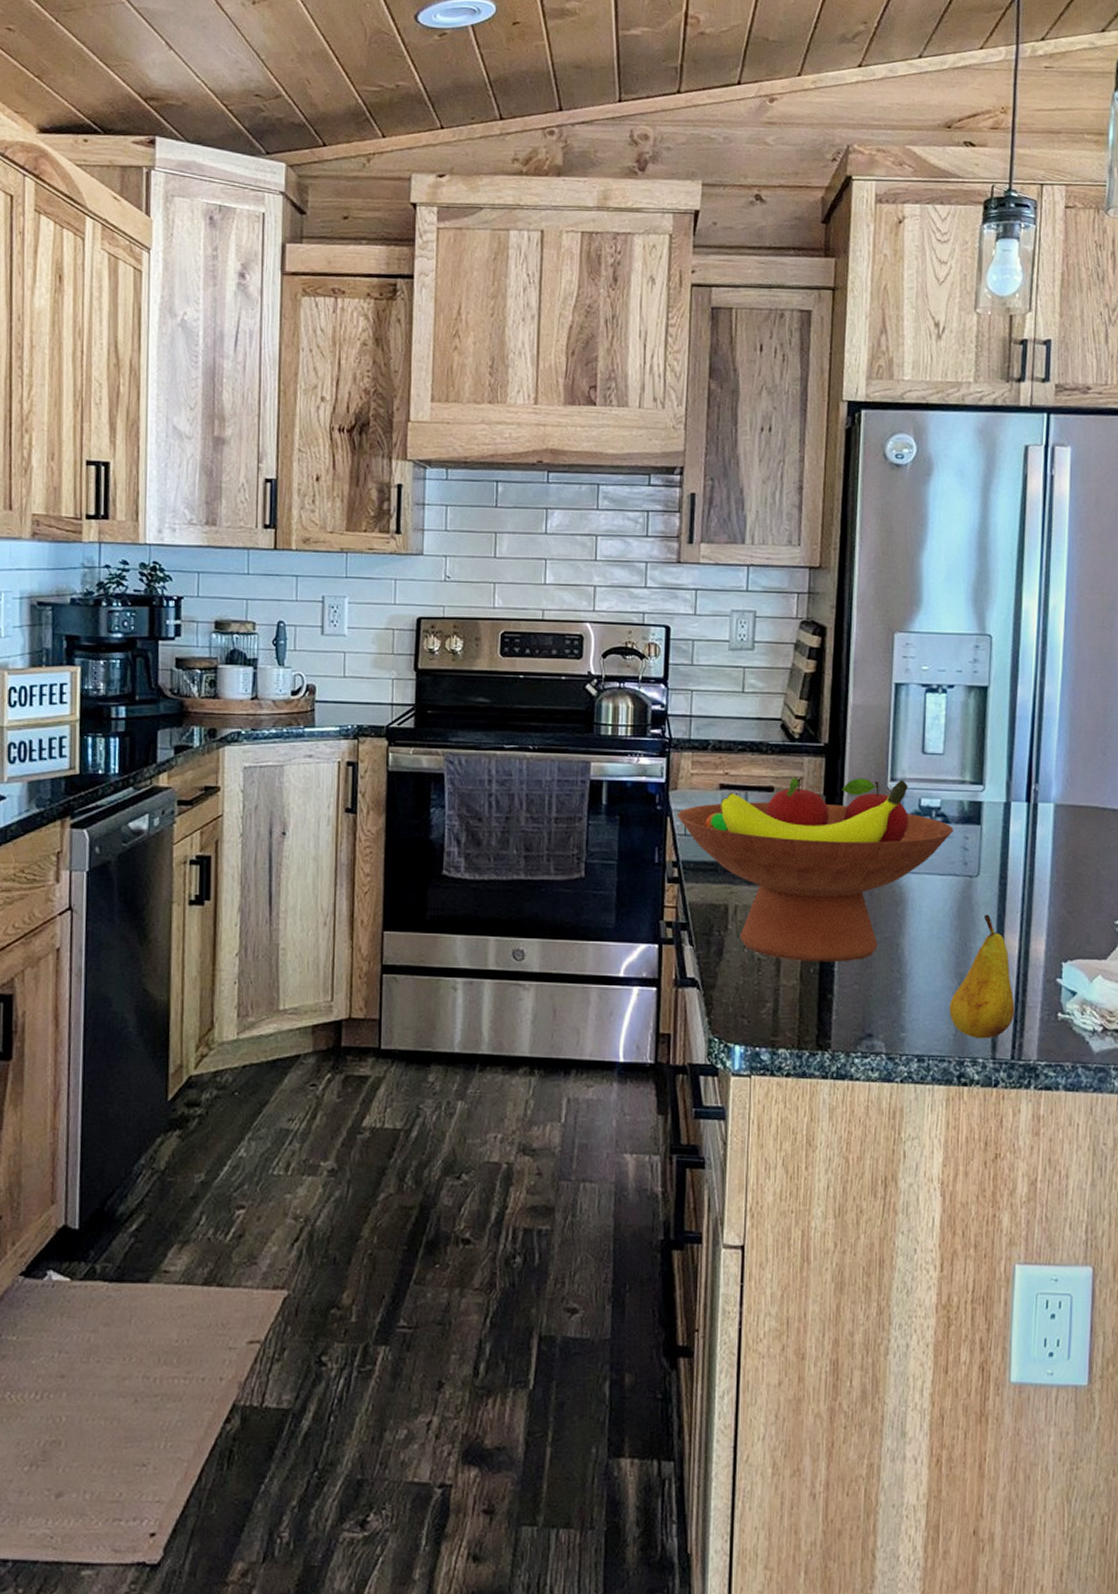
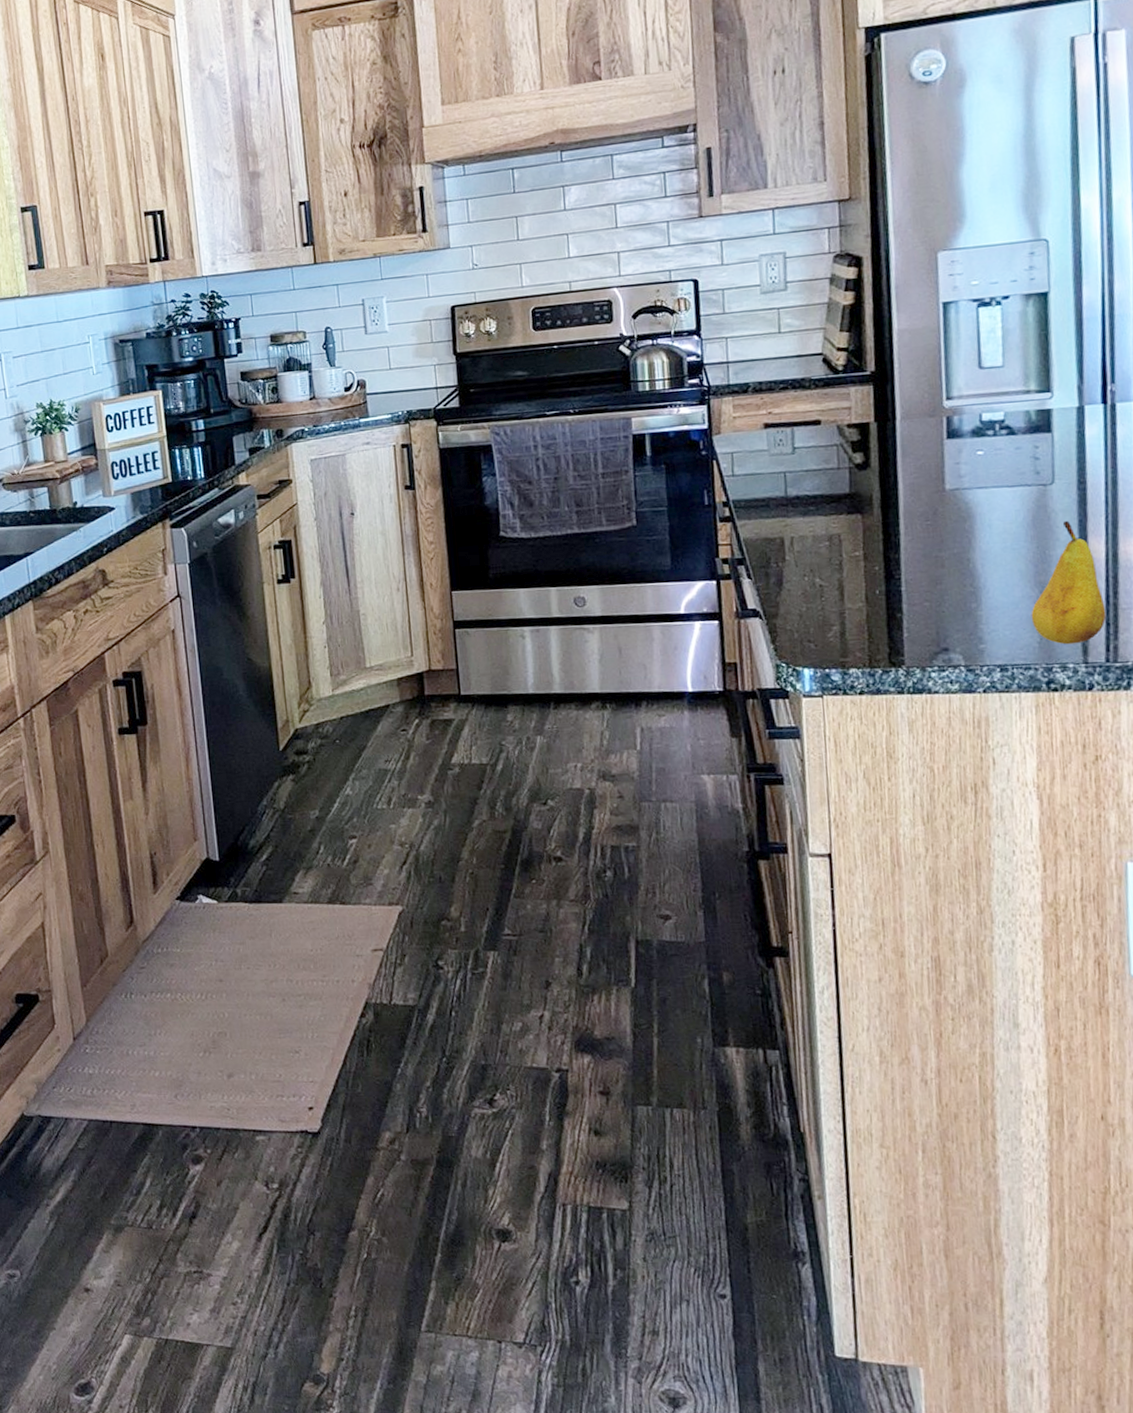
fruit bowl: present [678,777,953,962] -> none [723,397,1021,584]

